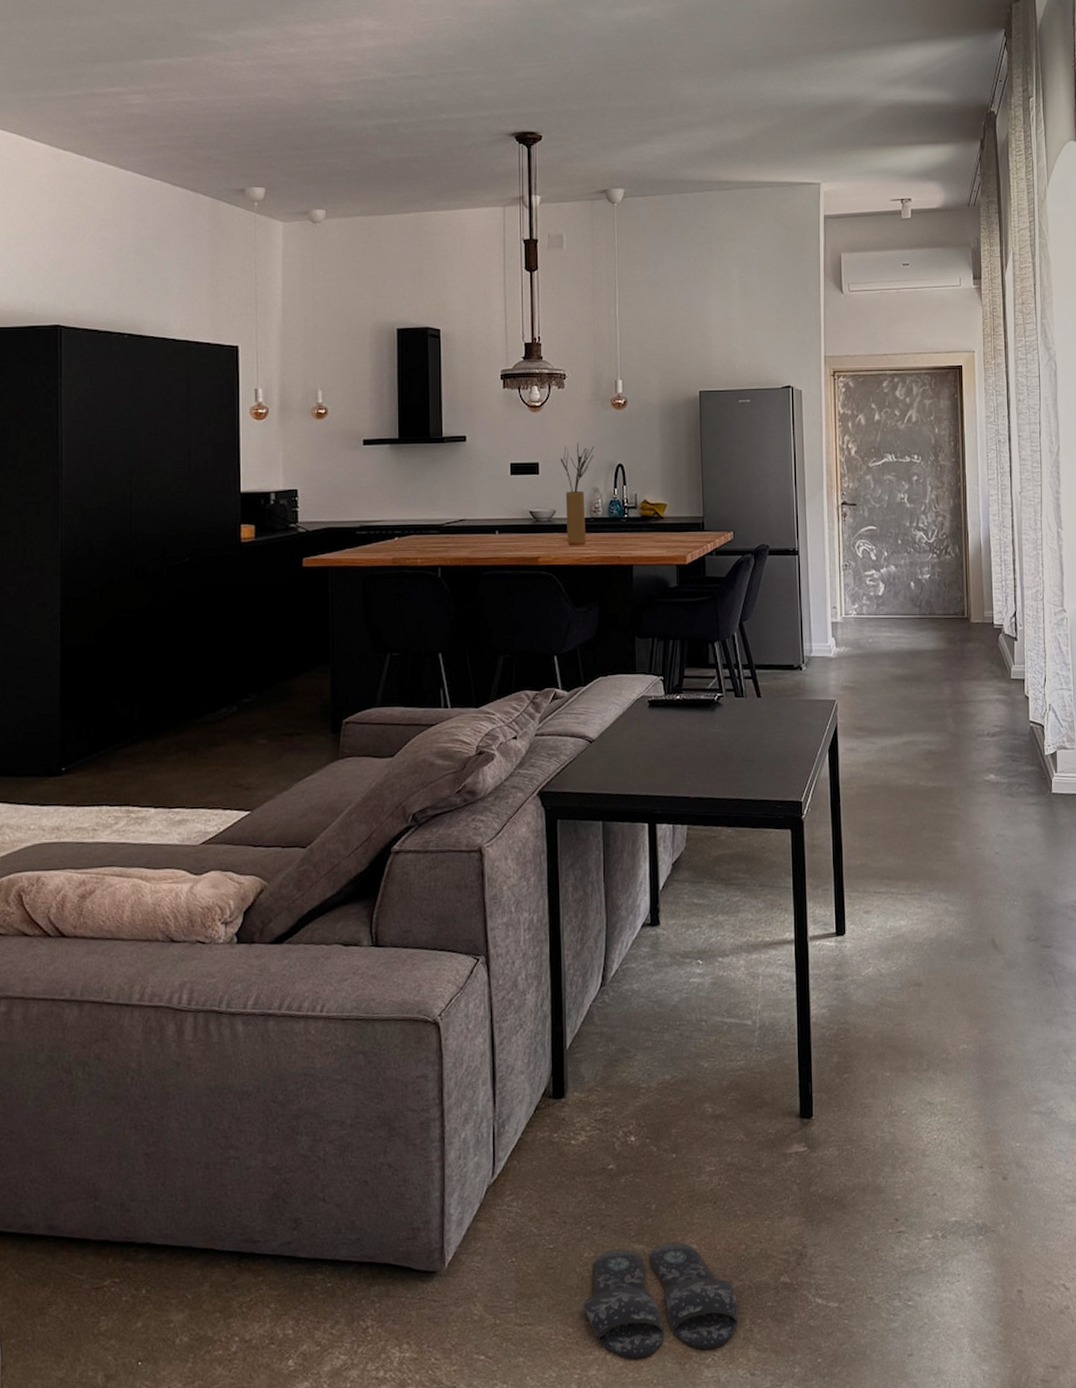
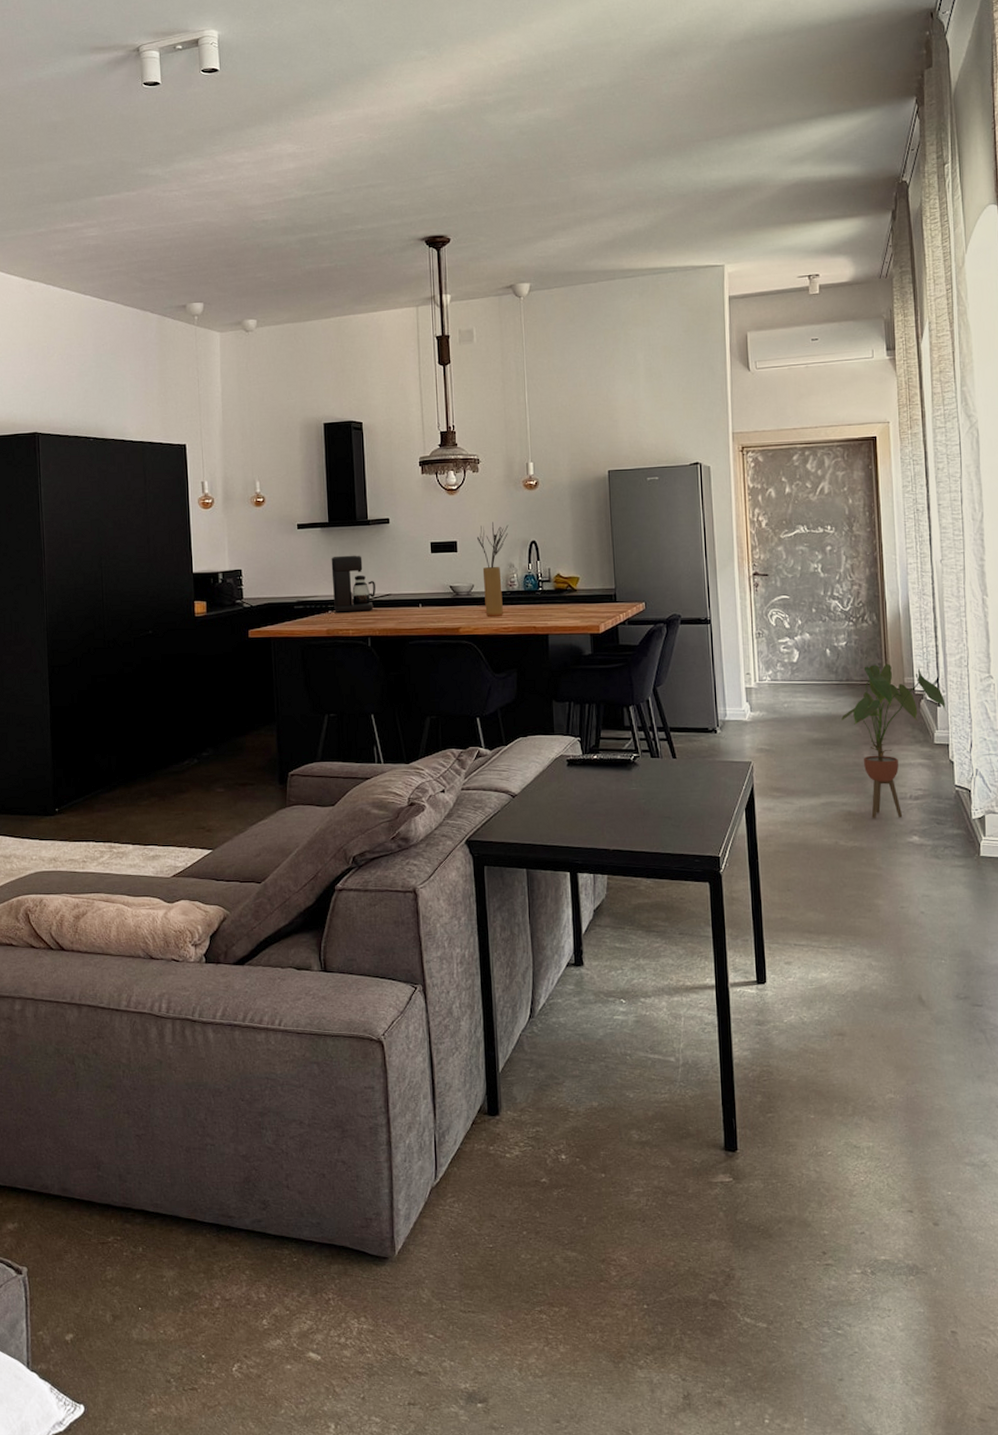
coffee maker: none [400,475,448,539] -> present [331,555,376,613]
slippers: present [583,1242,738,1360] -> none [521,1253,669,1354]
house plant: none [924,596,1022,757] -> present [841,663,946,818]

